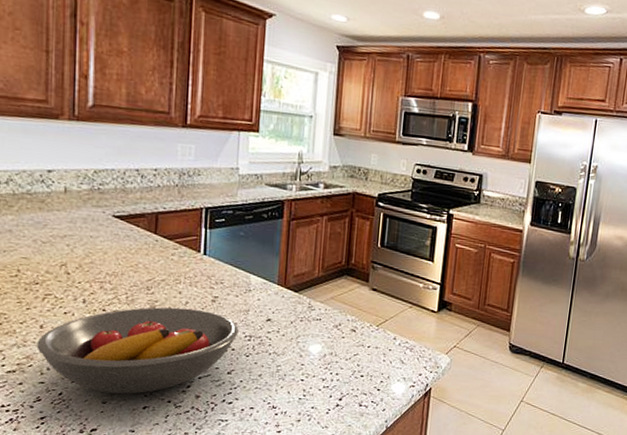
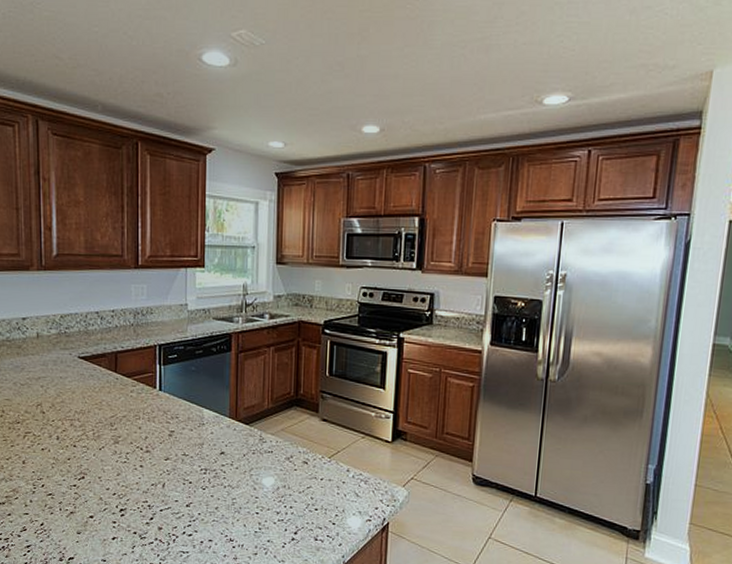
fruit bowl: present [36,307,239,394] -> none [21,442,195,525]

